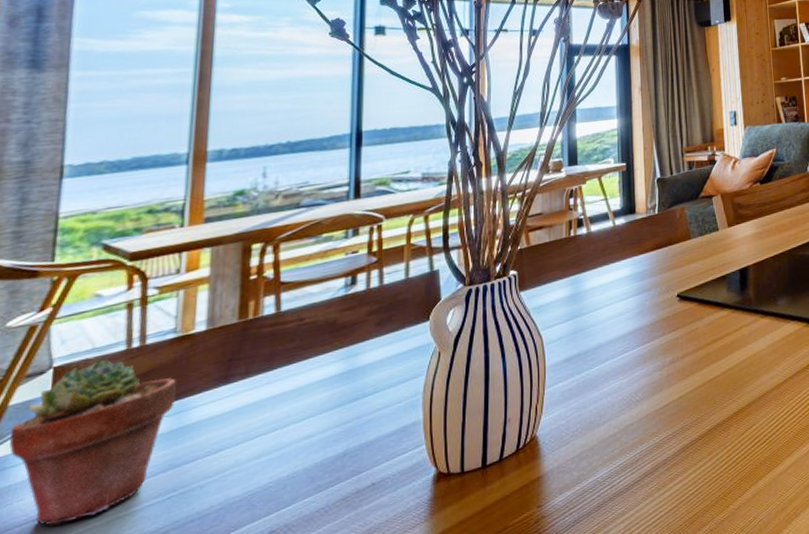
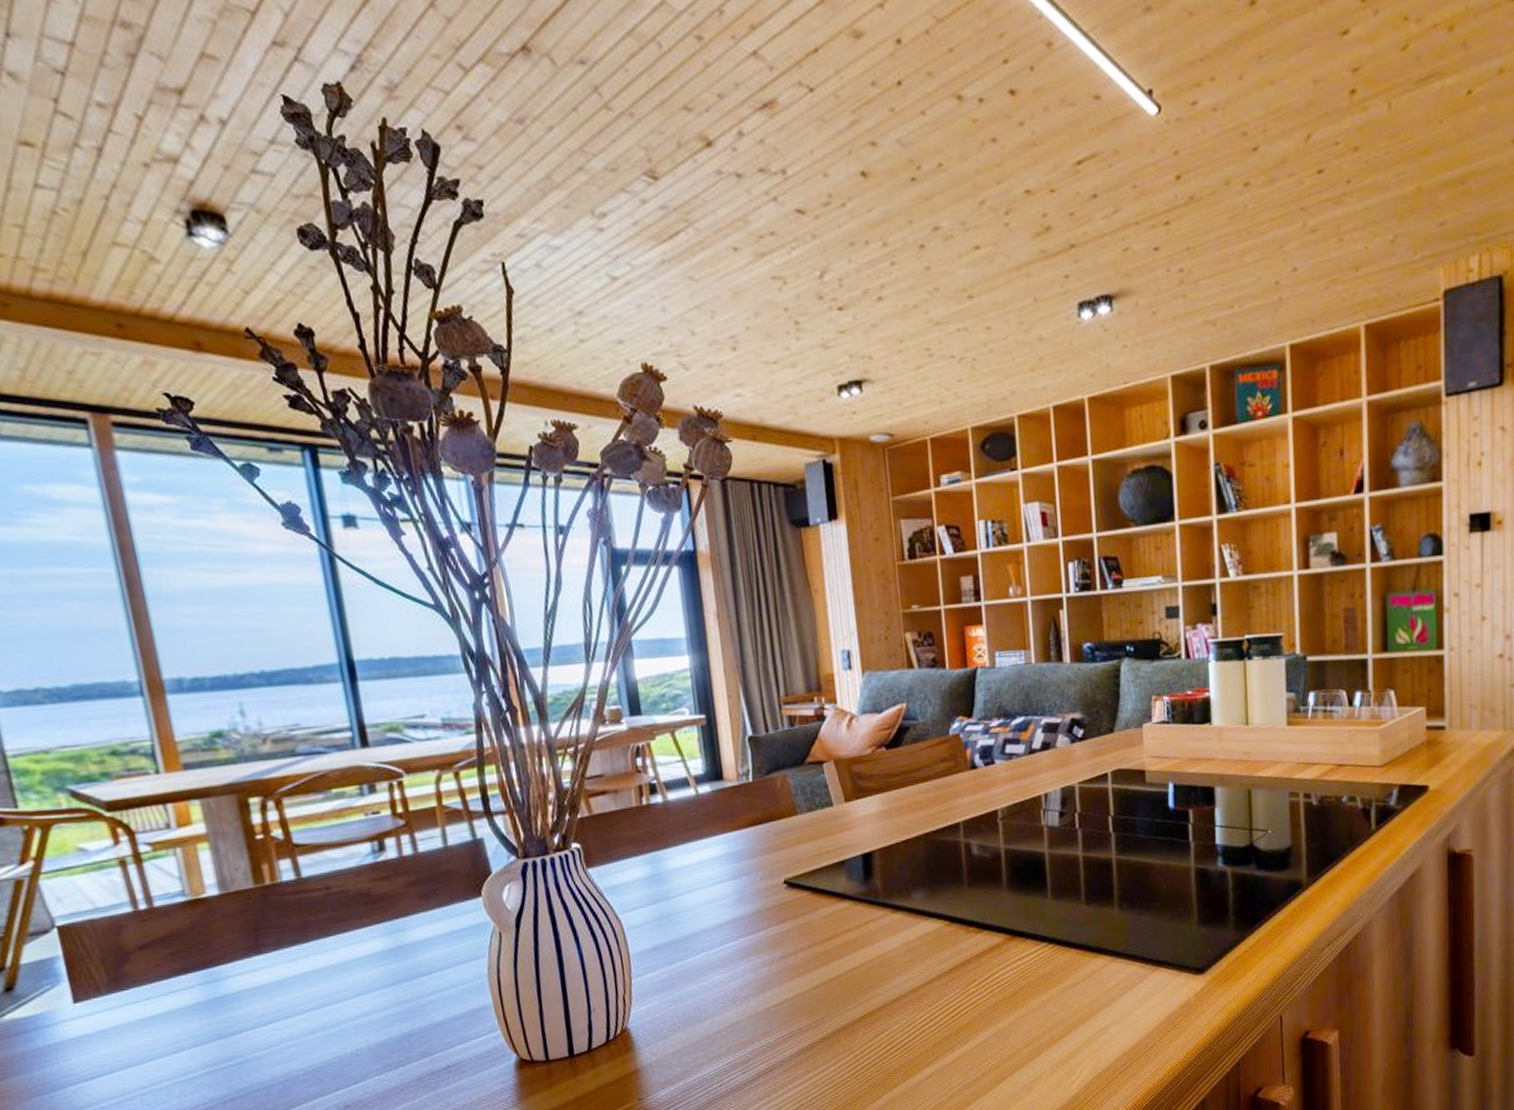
potted succulent: present [9,360,177,526] -> none [32,921,205,1087]

